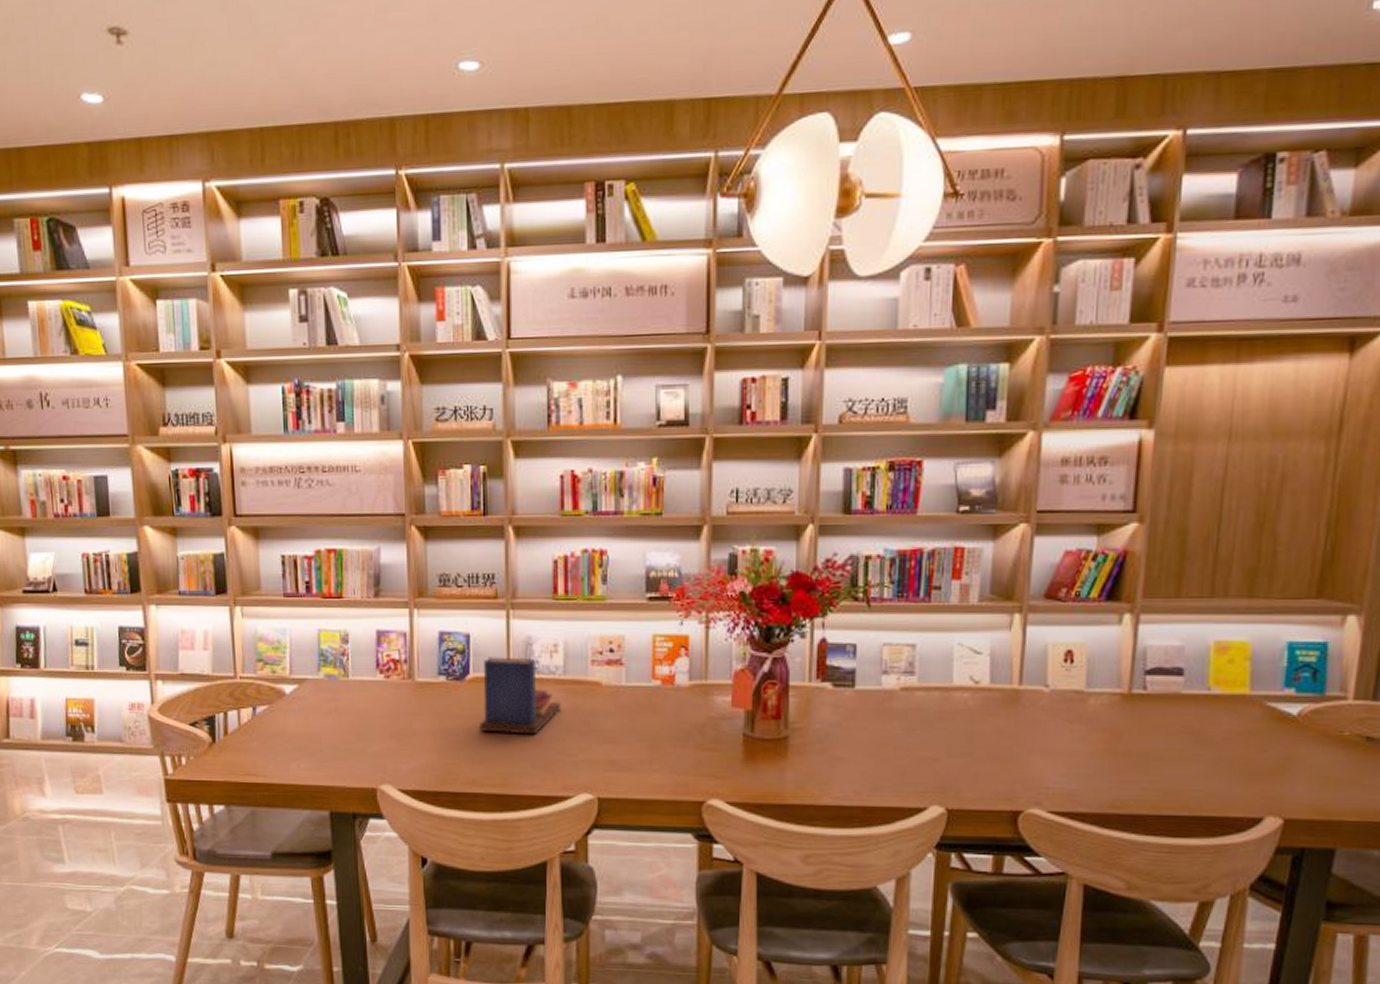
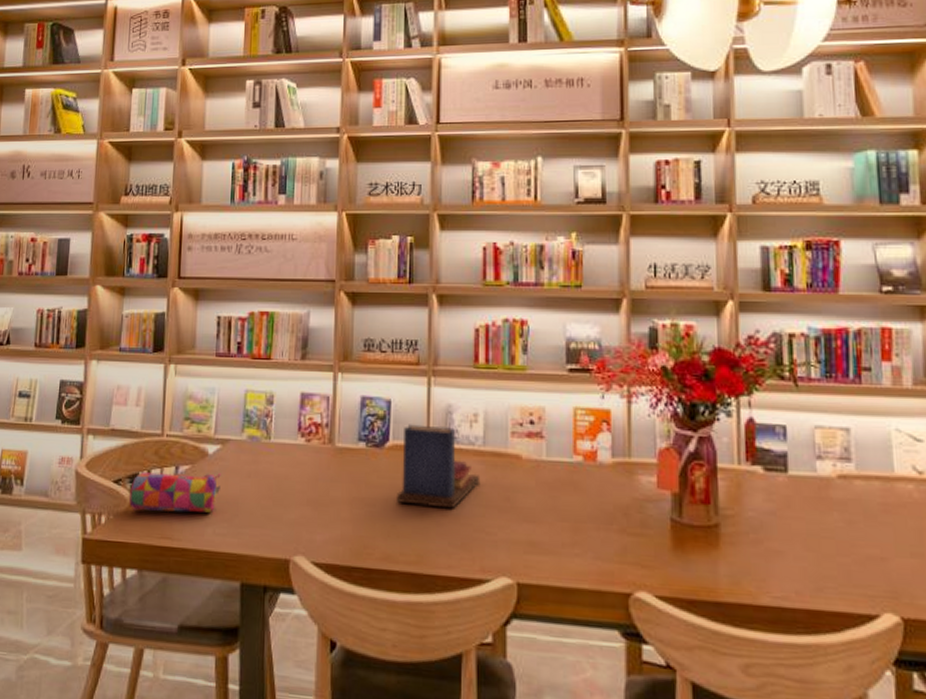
pencil case: none [207,712,301,751] -> present [128,472,221,513]

